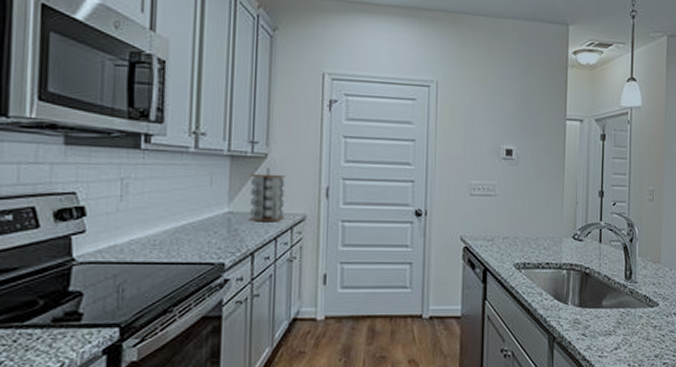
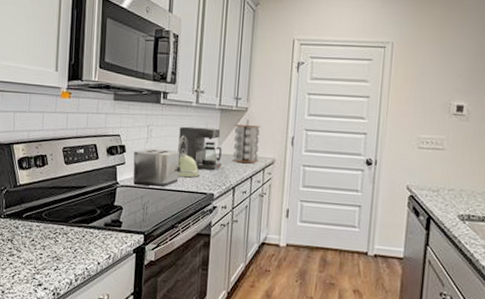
toaster: none [98,209,176,261] -> present [132,148,182,188]
coffee maker: none [170,178,235,234] -> present [179,126,222,171]
kettle: none [170,189,203,245] -> present [178,135,200,178]

